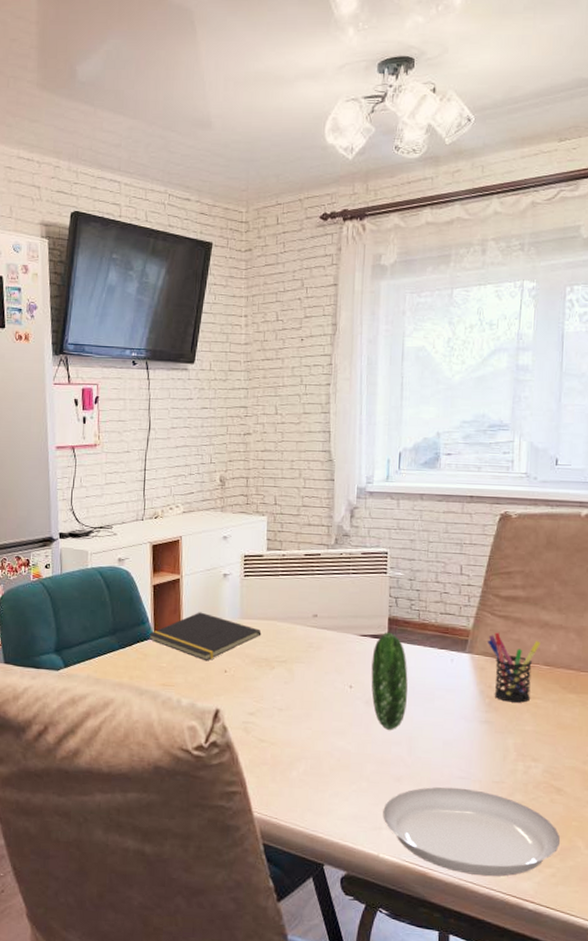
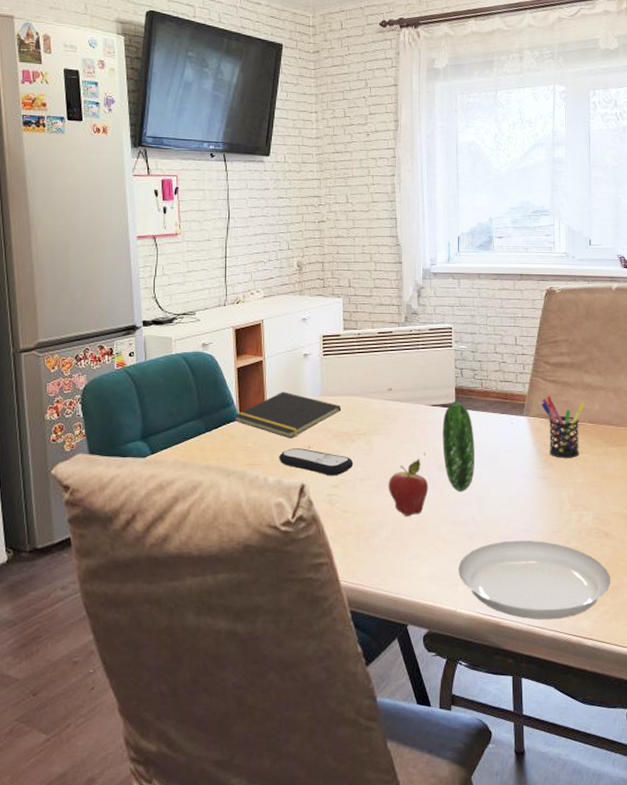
remote control: none [193,671,272,703] -> present [279,448,354,476]
fruit: none [308,691,354,751] -> present [388,459,429,516]

